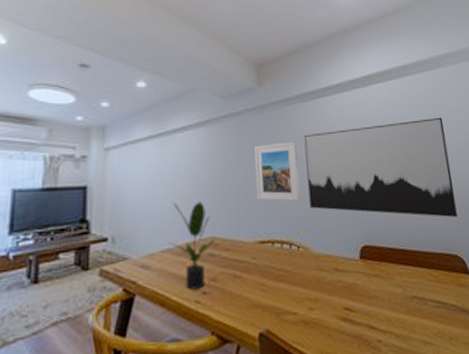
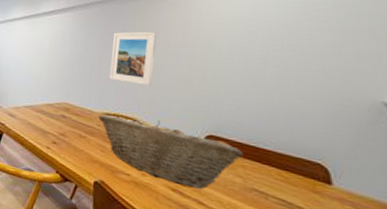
potted plant: present [168,201,216,290] -> none [30,72,68,140]
fruit basket: none [252,239,397,312] -> present [98,114,243,190]
wall art: present [304,117,458,218] -> none [160,19,350,129]

